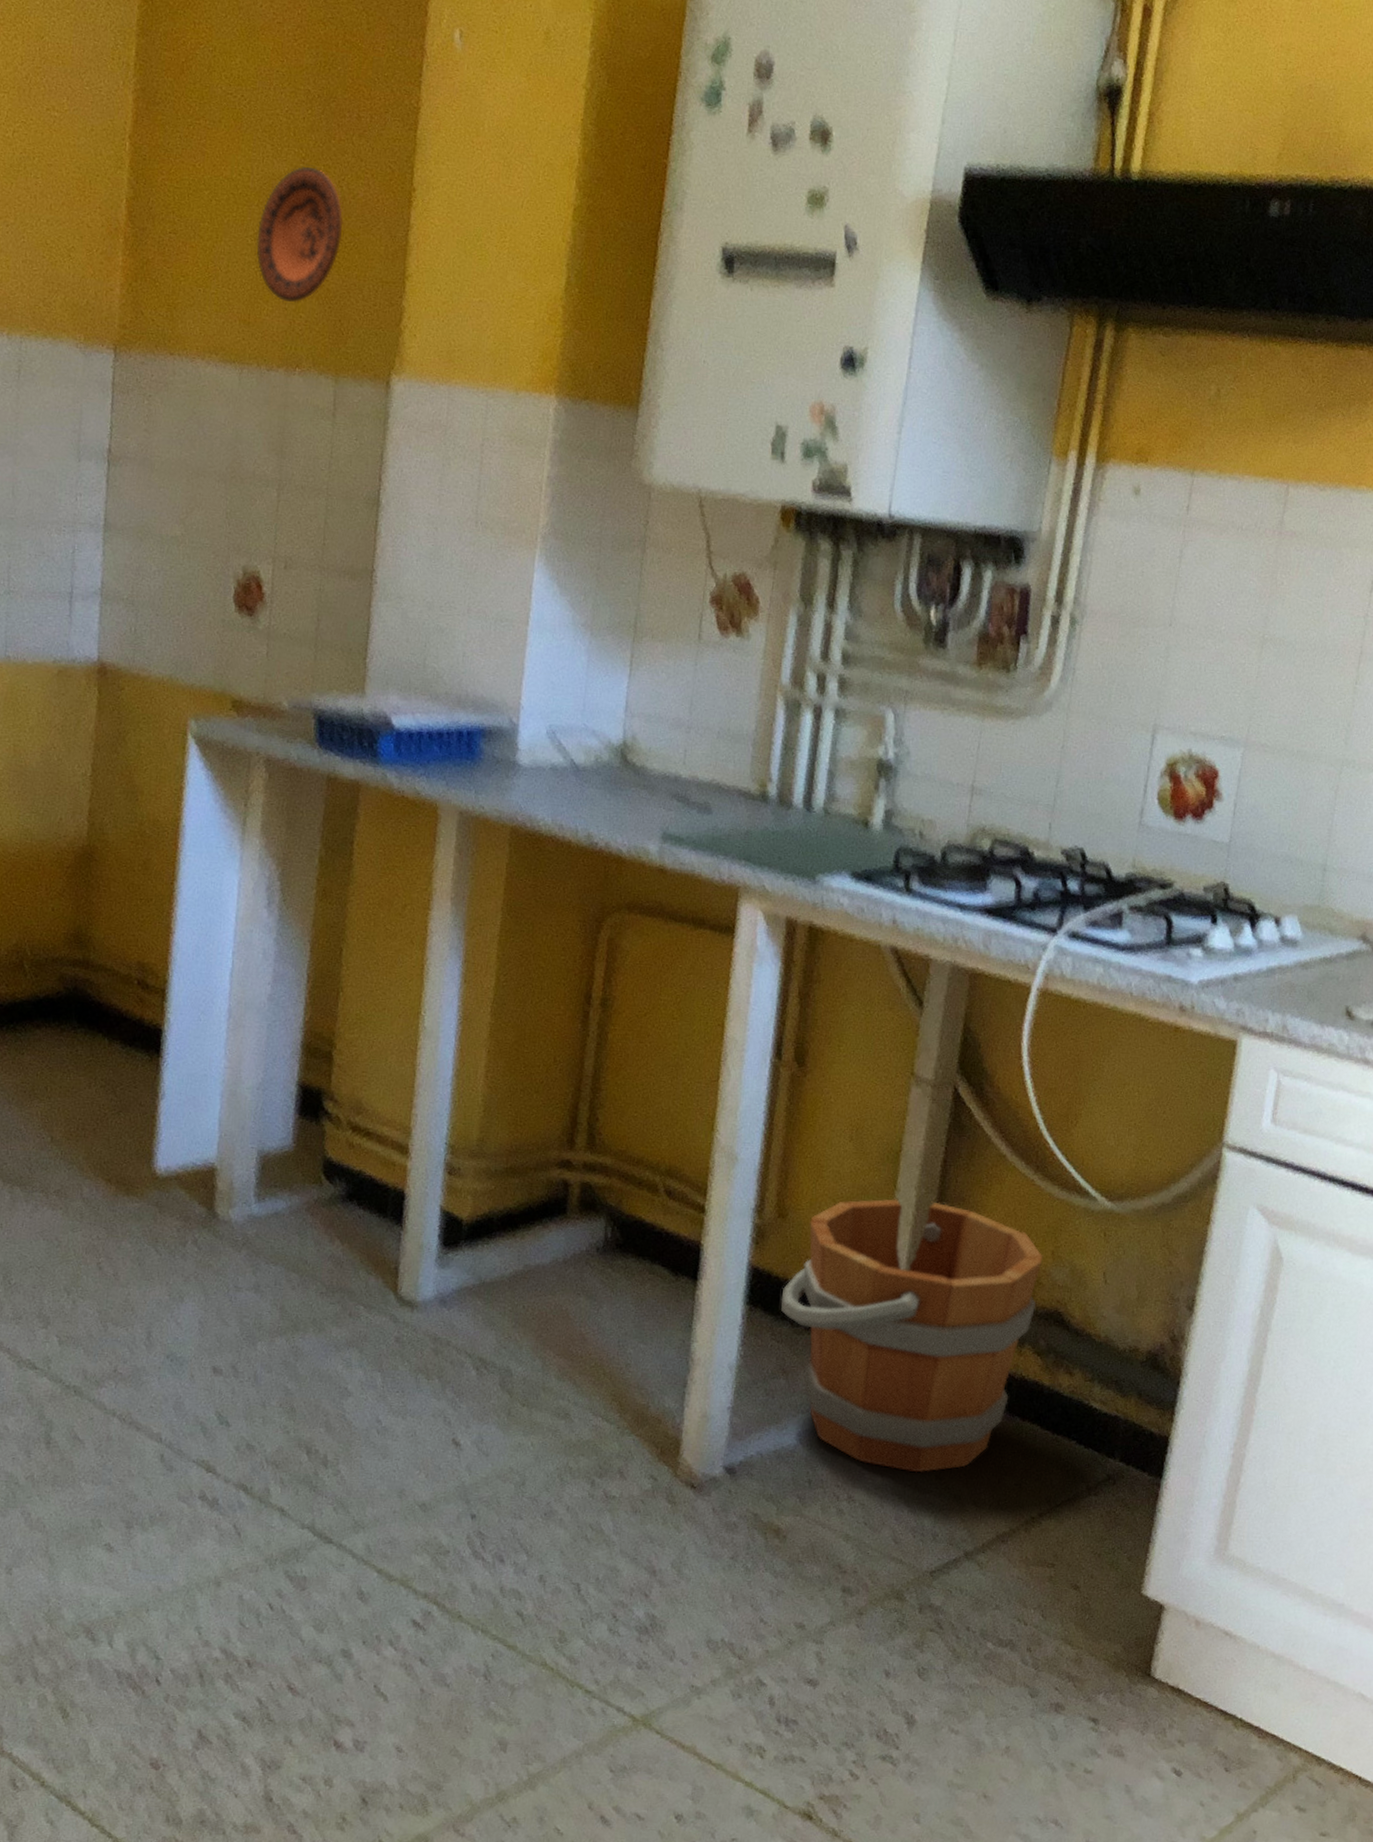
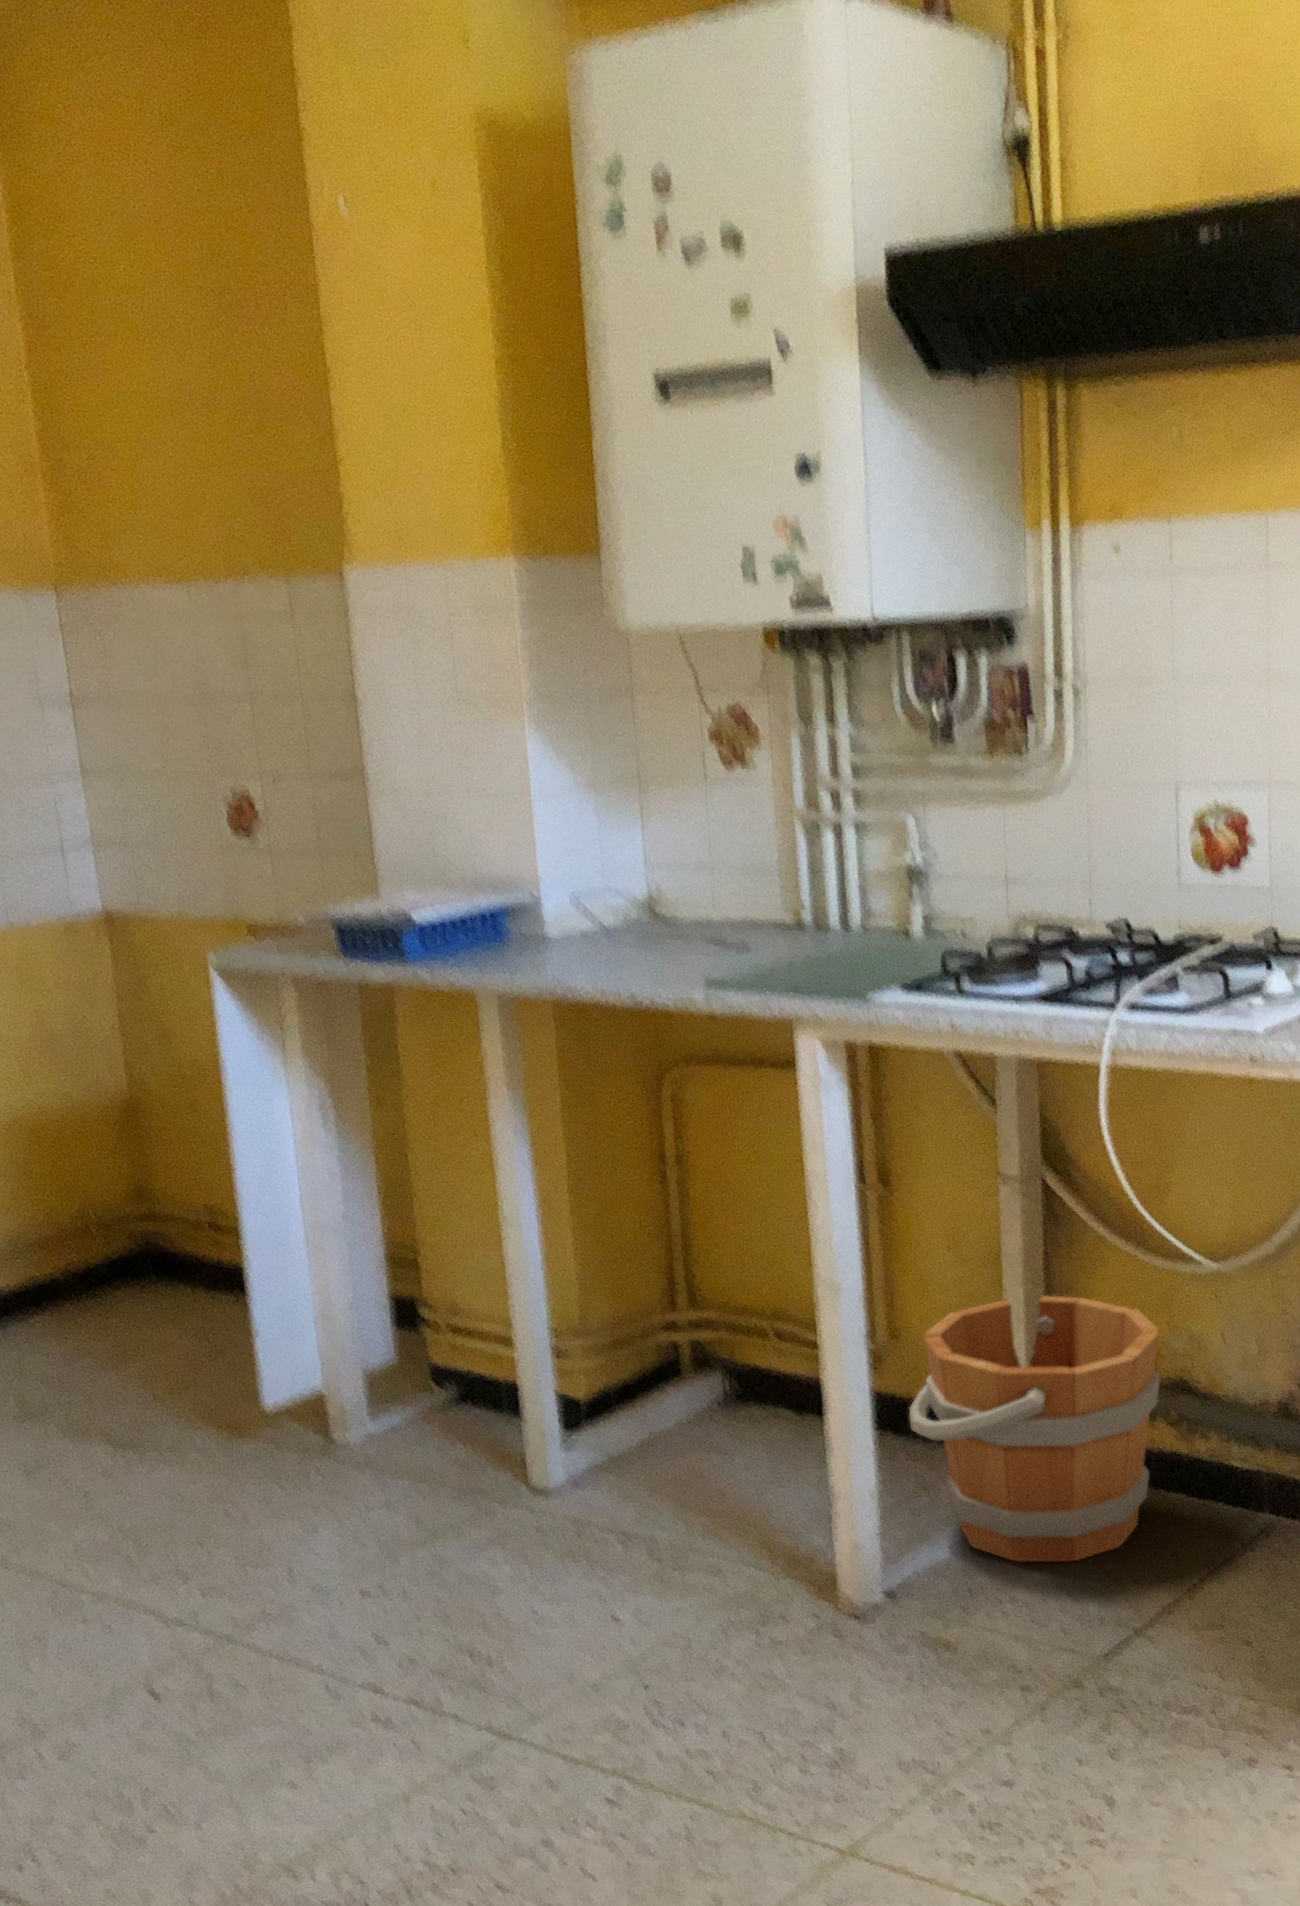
decorative plate: present [256,167,344,304] -> none [176,364,266,510]

